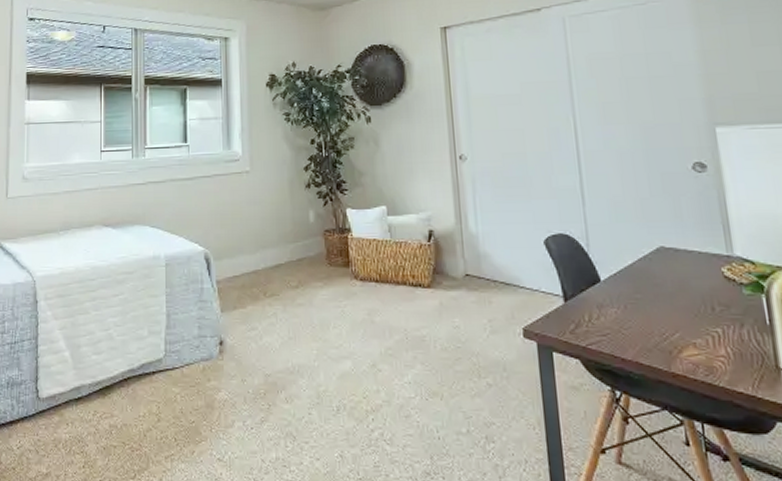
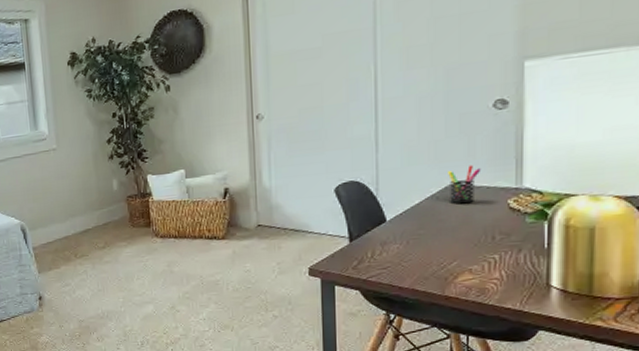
pen holder: none [657,227,691,267] -> present [448,164,481,203]

